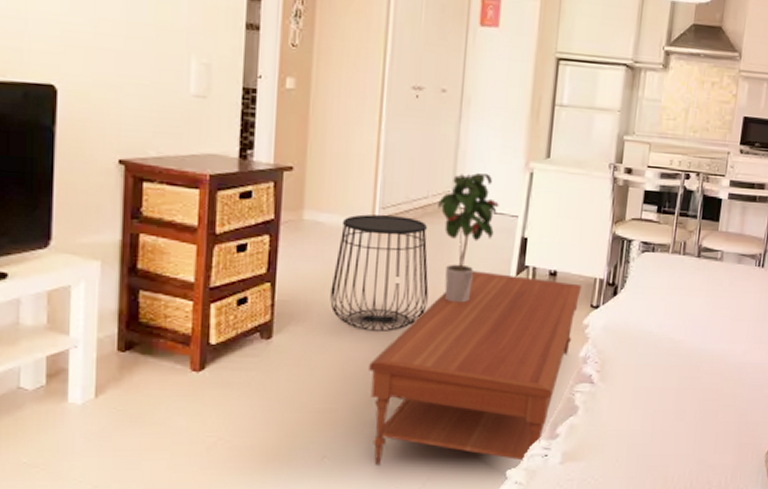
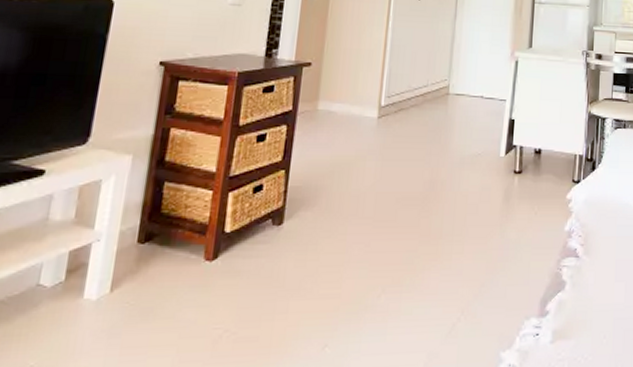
side table: present [330,214,429,331] -> none [338,102,427,213]
coffee table: present [369,271,582,465] -> none [371,152,564,353]
potted plant: present [438,173,499,303] -> none [436,63,489,183]

